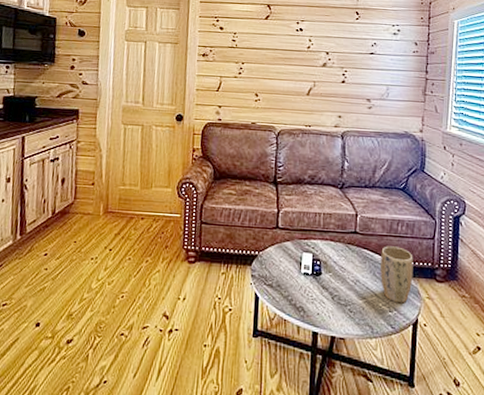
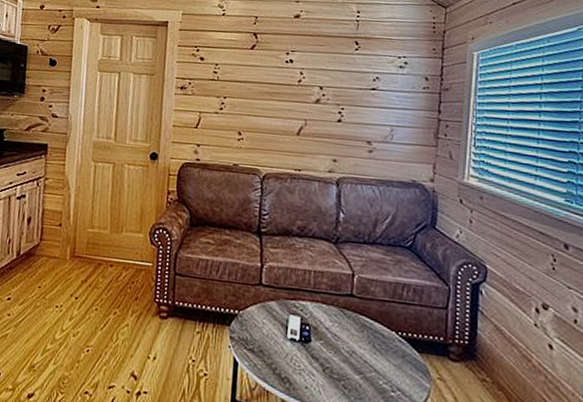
plant pot: present [381,246,413,304] -> none [381,313,421,383]

